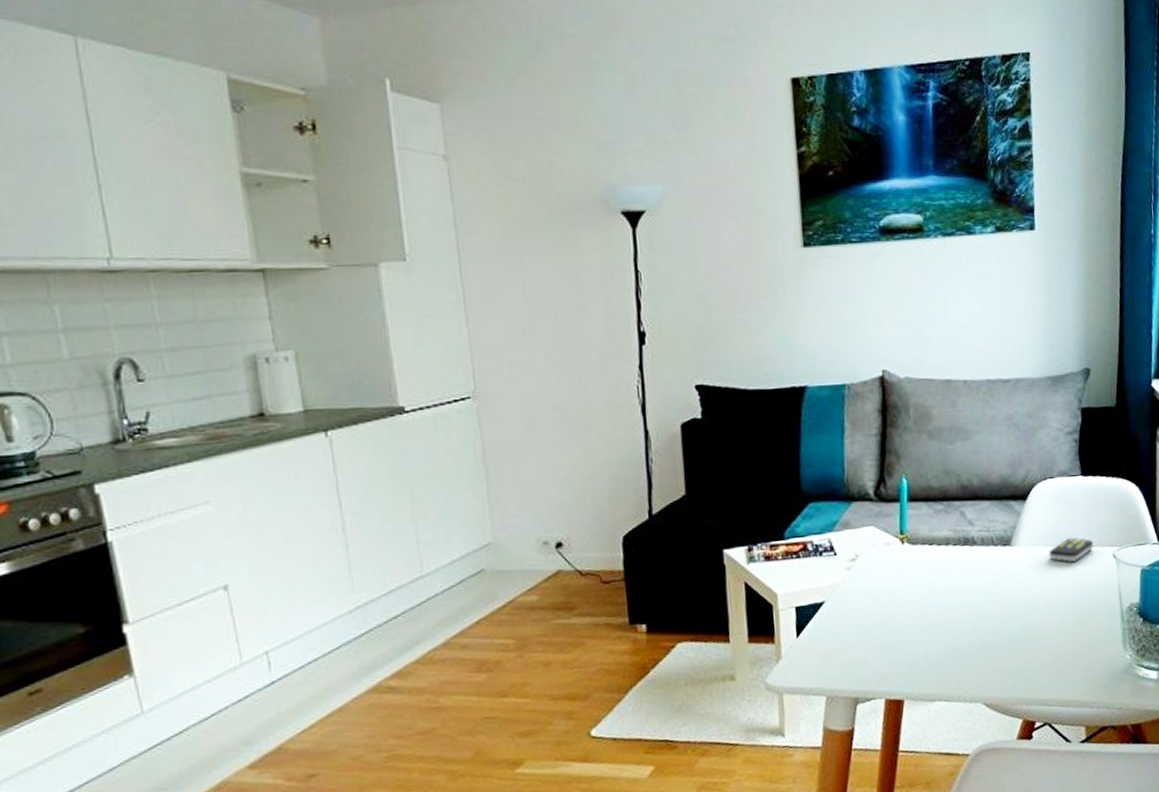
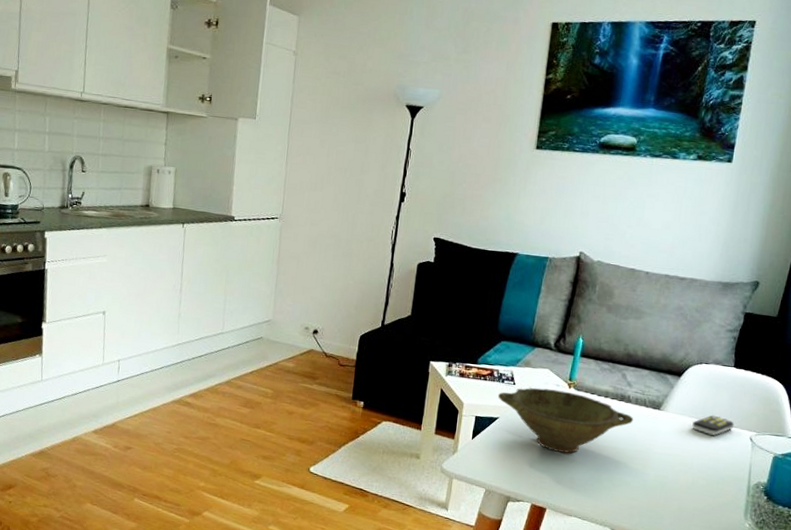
bowl: none [817,548,984,627] -> present [497,388,634,453]

